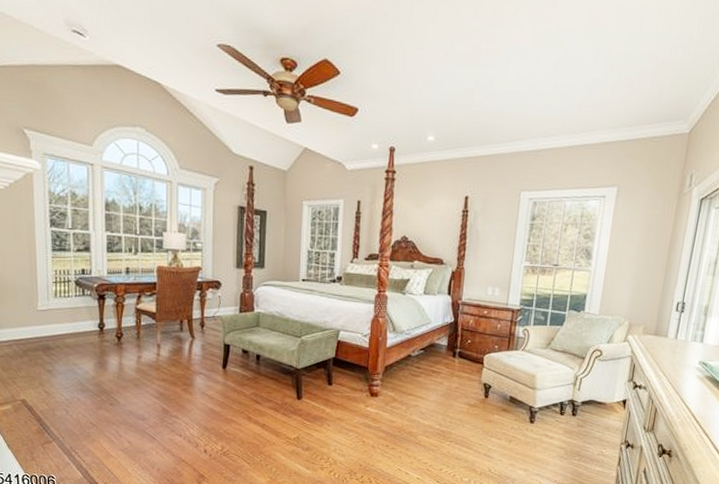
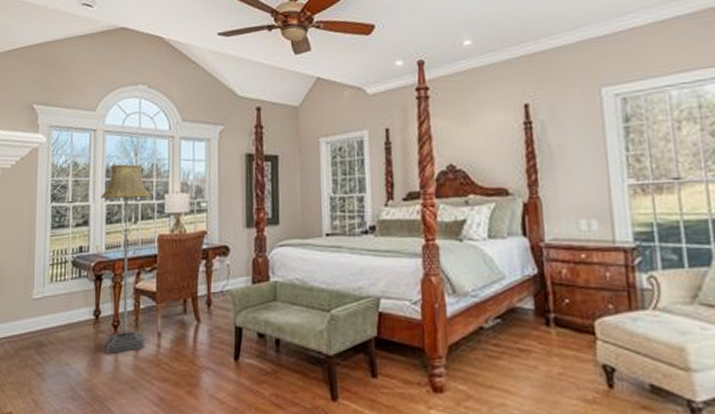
floor lamp: none [101,199,150,358] -> present [101,164,151,353]

